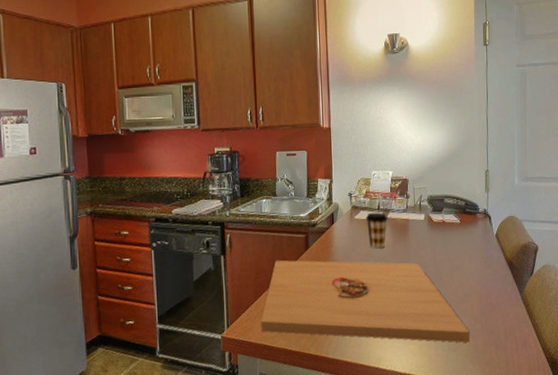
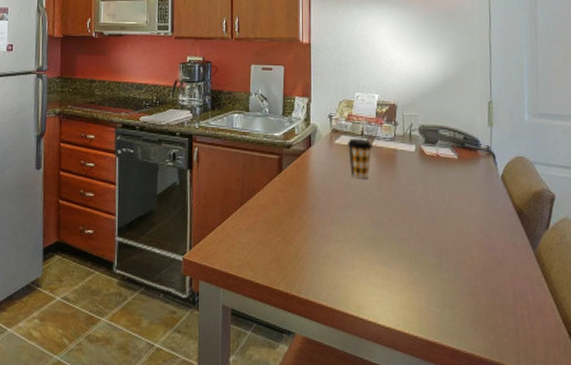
platter: present [260,260,470,343] -> none [225,180,470,302]

